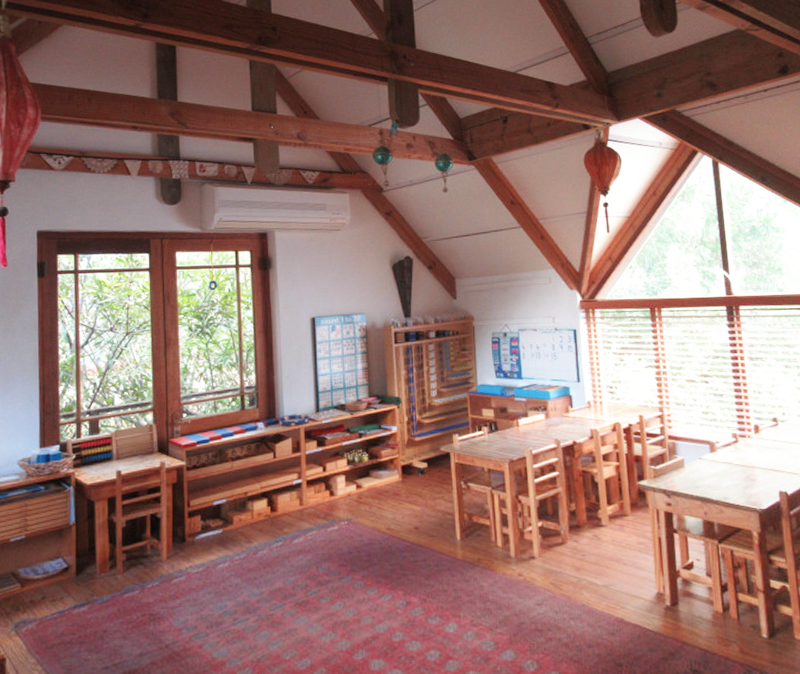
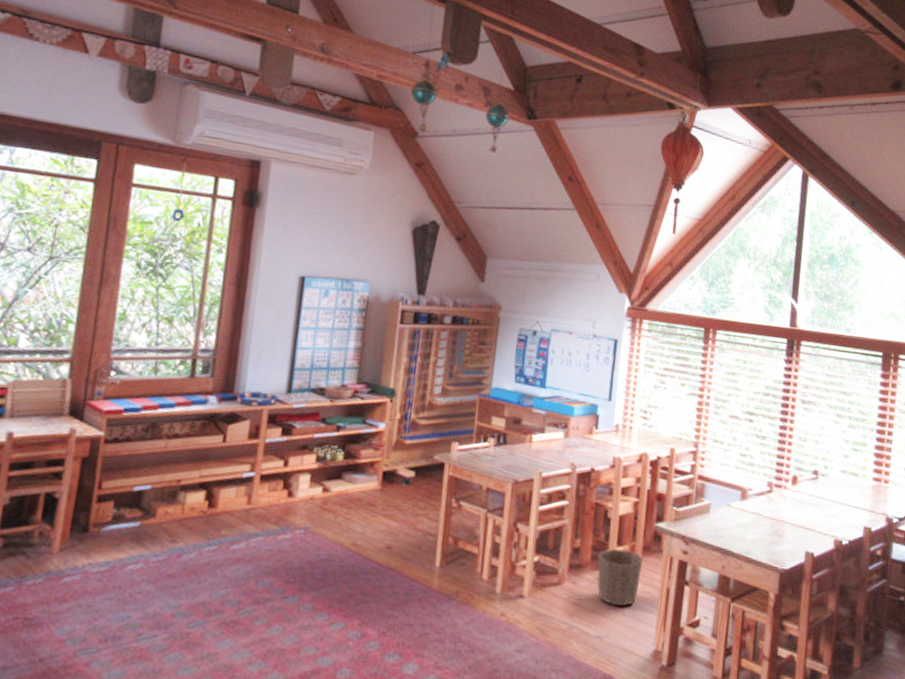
waste basket: none [593,508,633,557] -> present [597,549,644,606]

